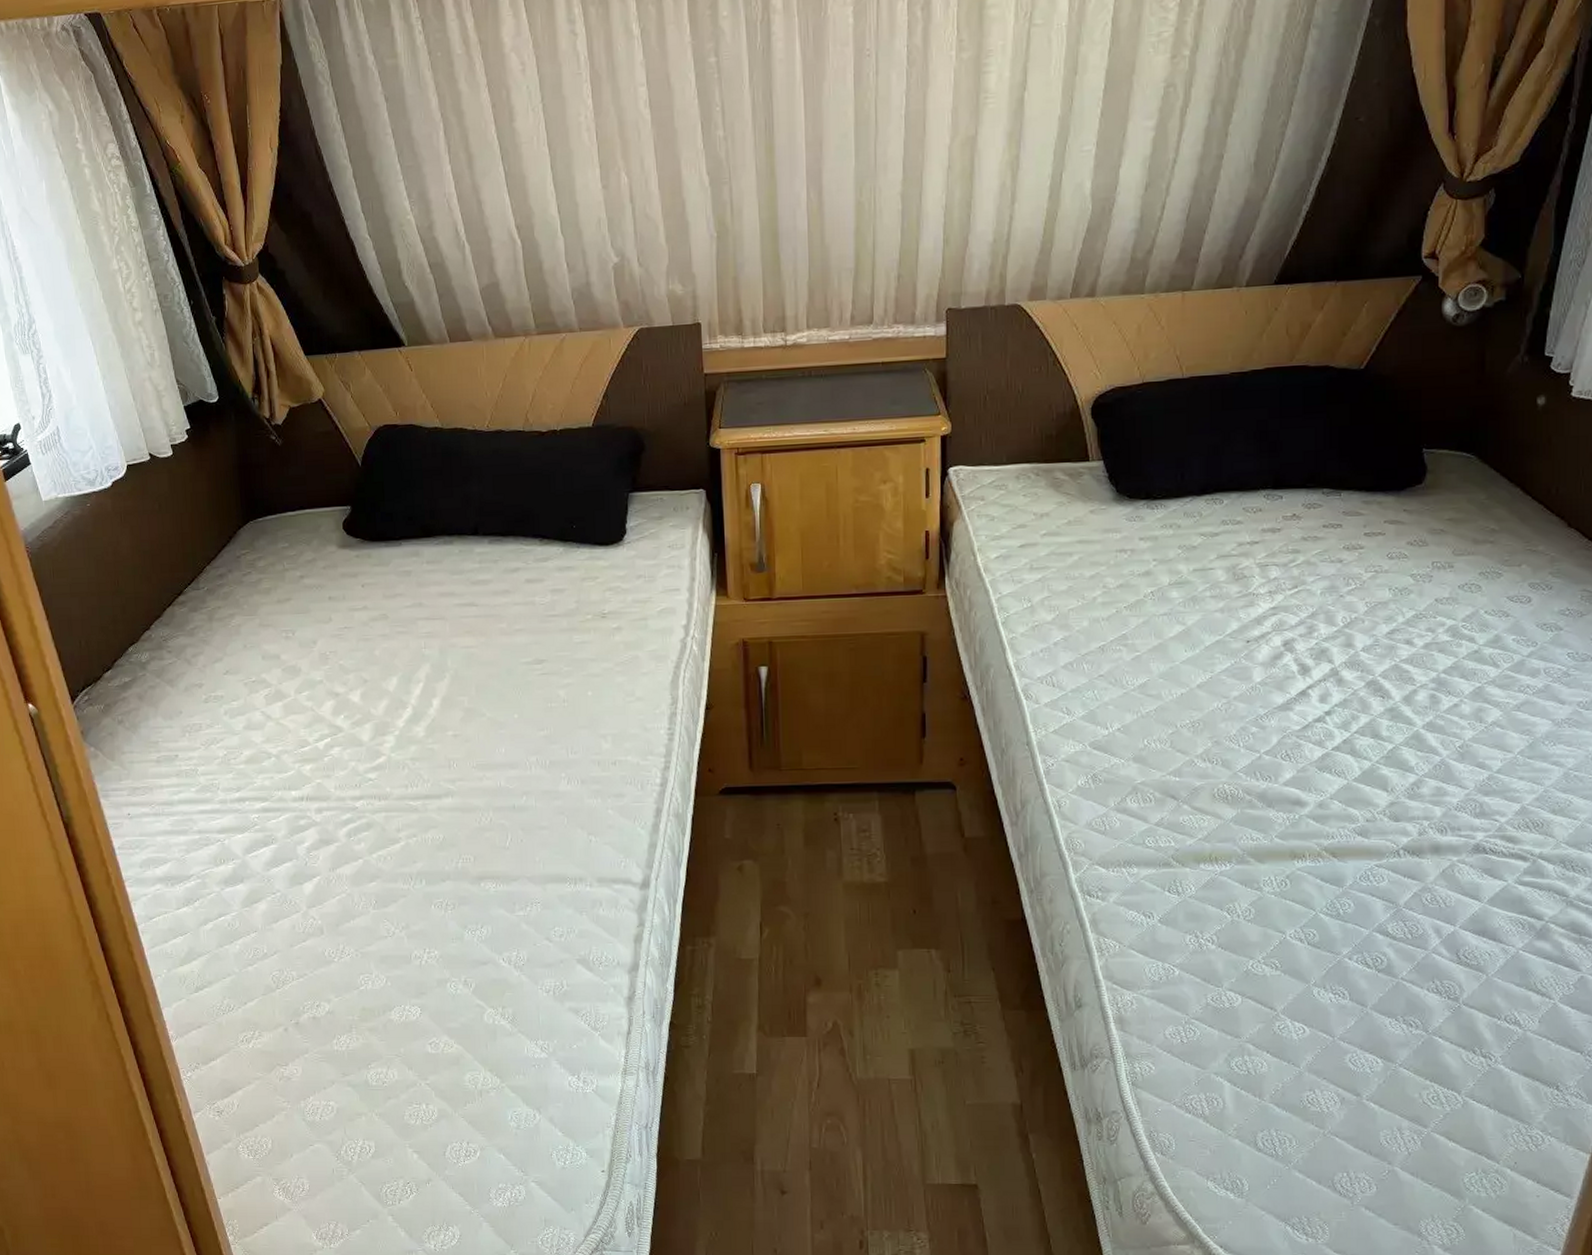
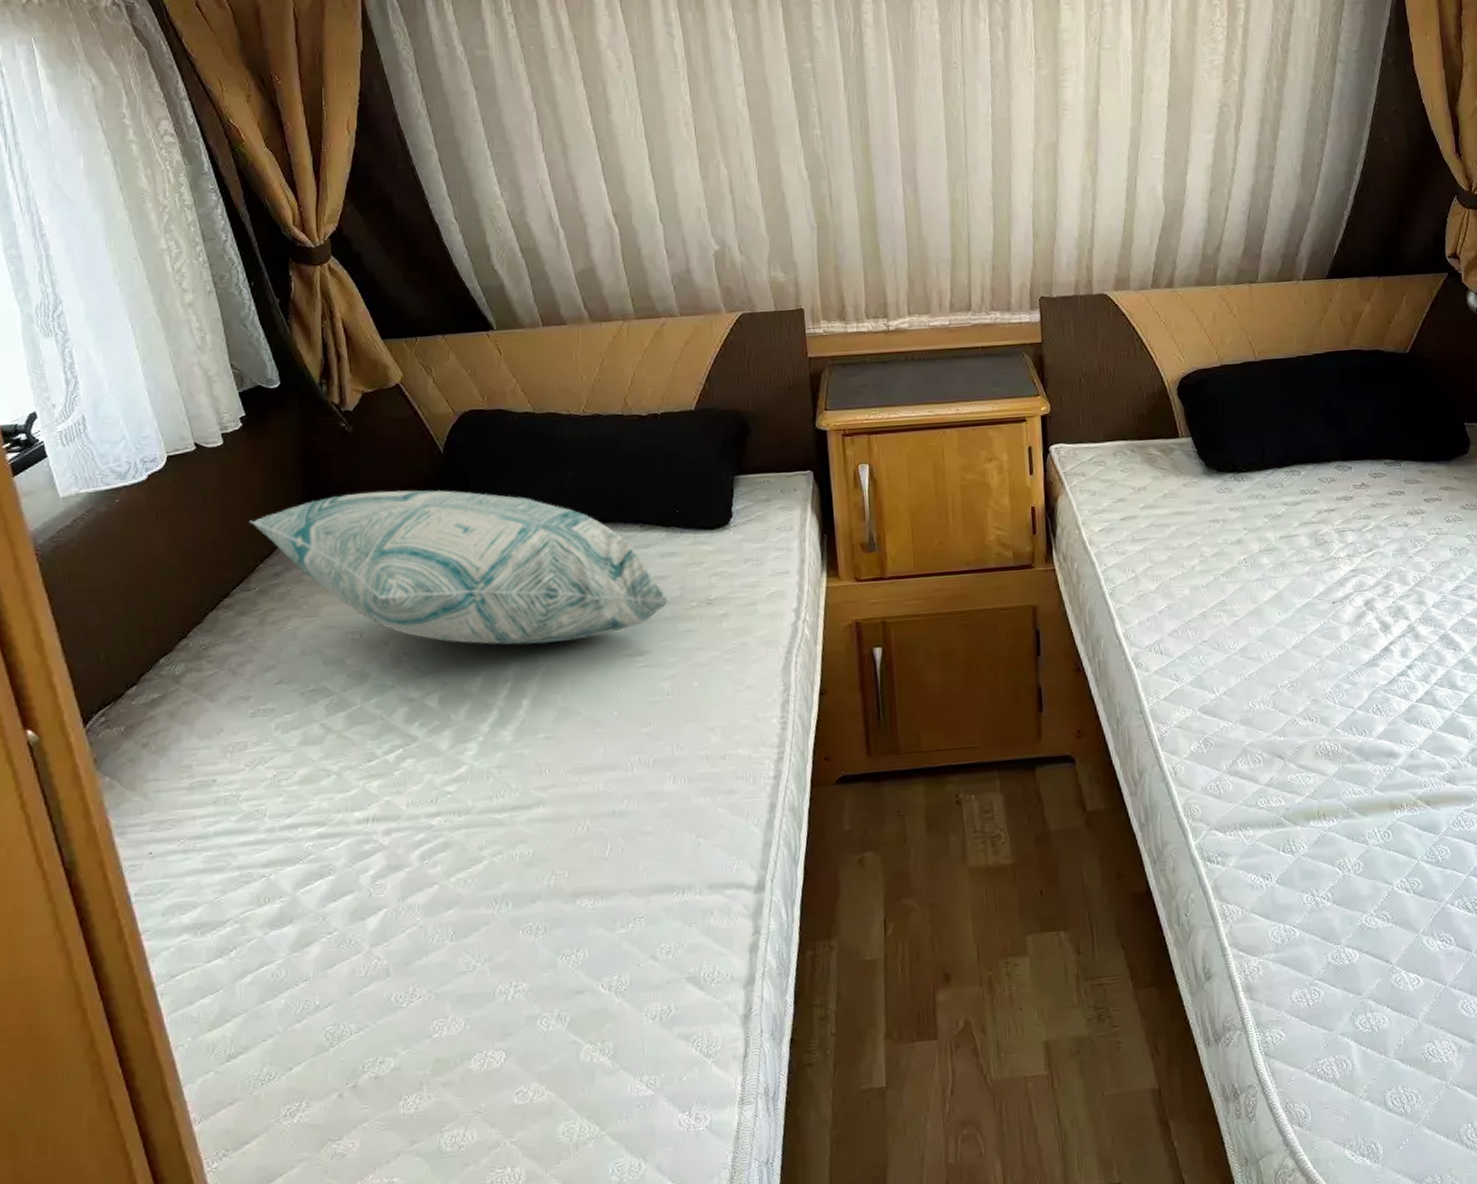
decorative pillow: none [197,500,567,649] -> present [250,489,671,645]

